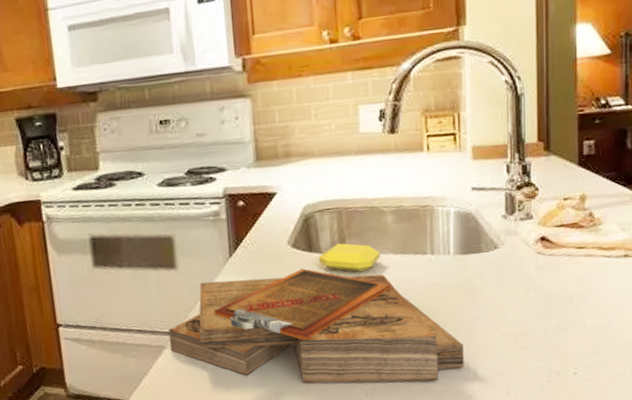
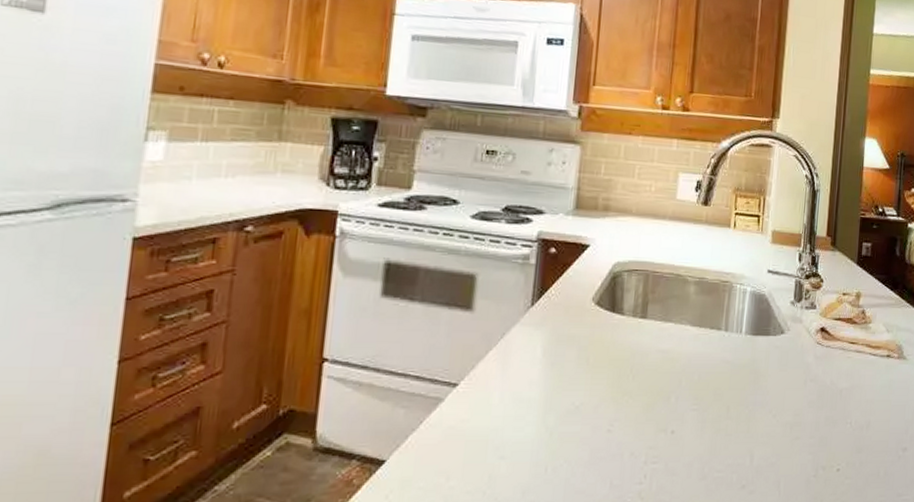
clipboard: present [168,268,464,383] -> none [448,329,744,467]
soap bar: present [319,243,380,272] -> none [620,307,679,340]

